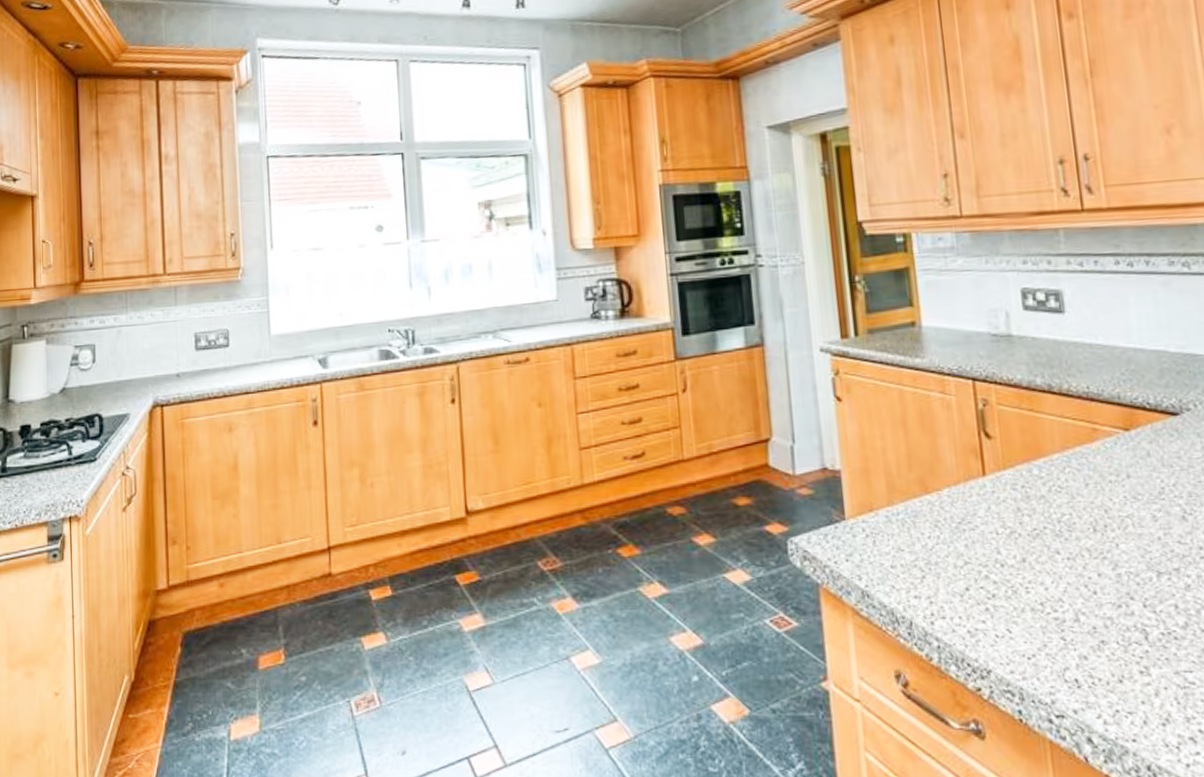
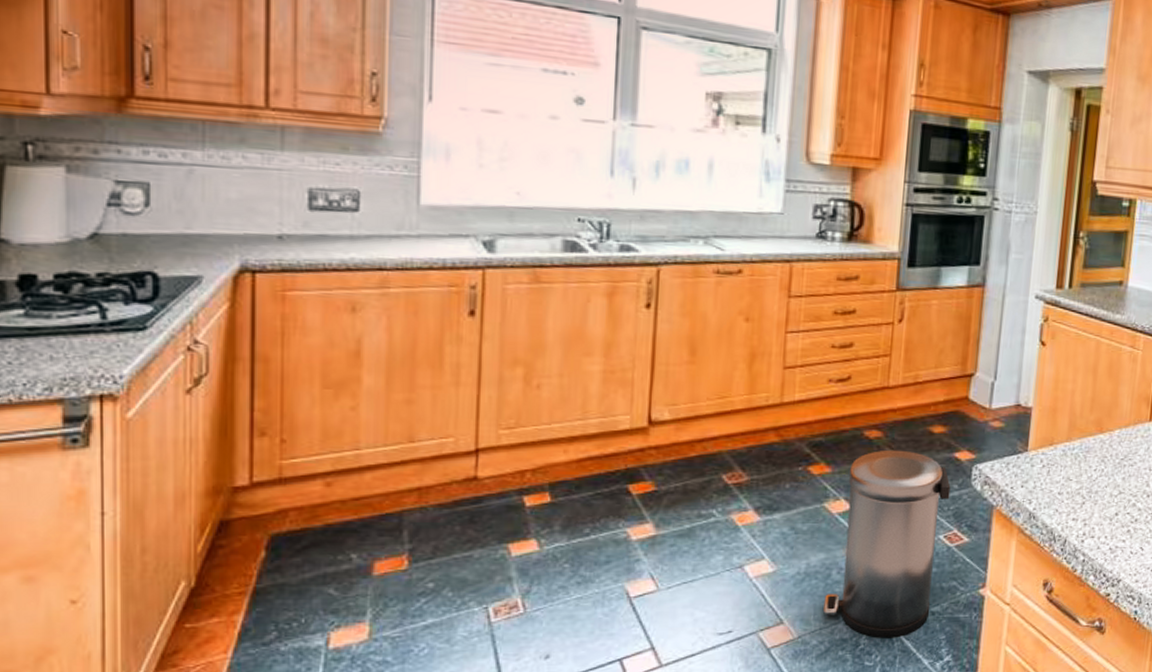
pedal bin: none [655,526,769,740] -> present [823,449,951,638]

